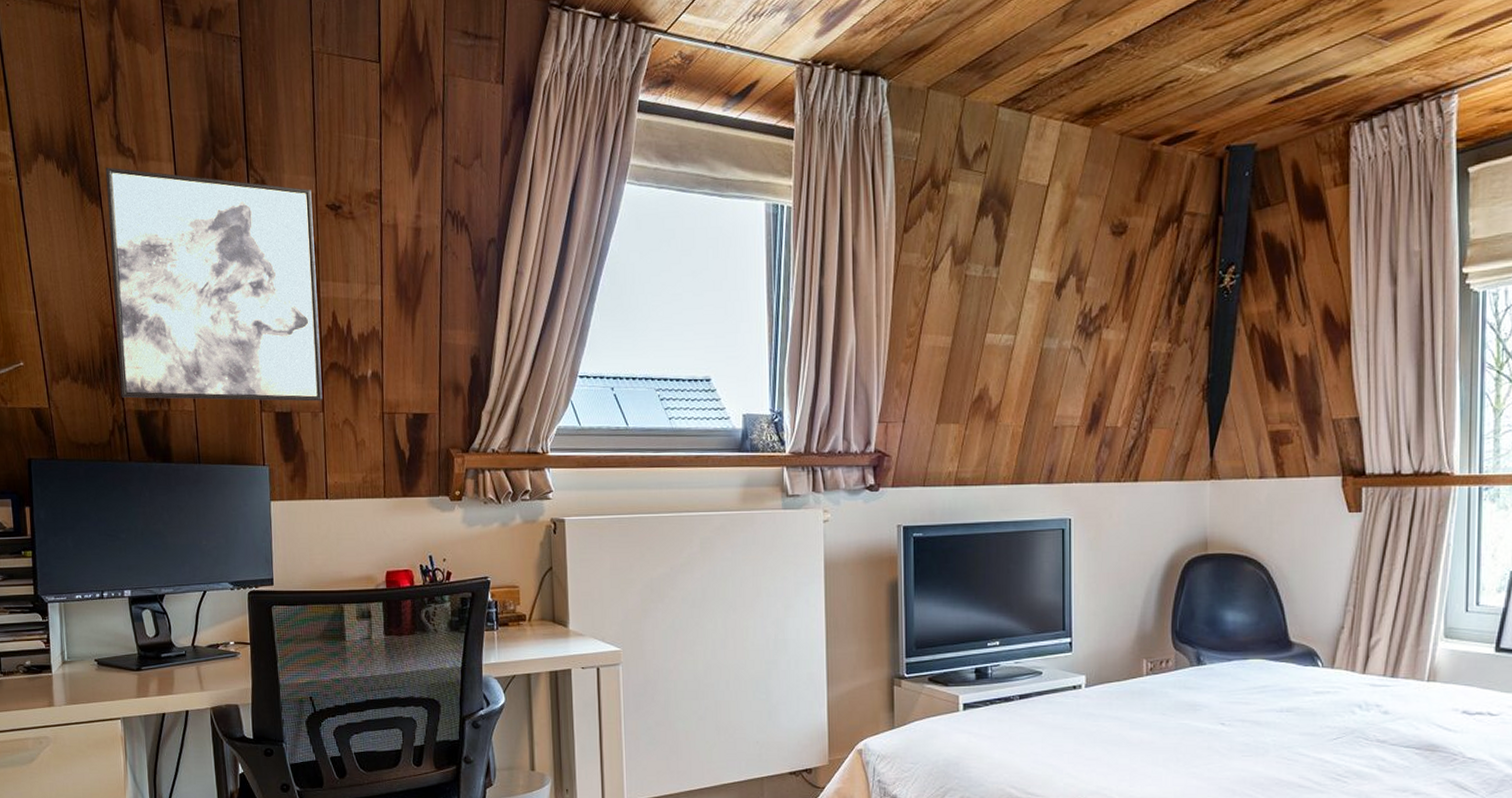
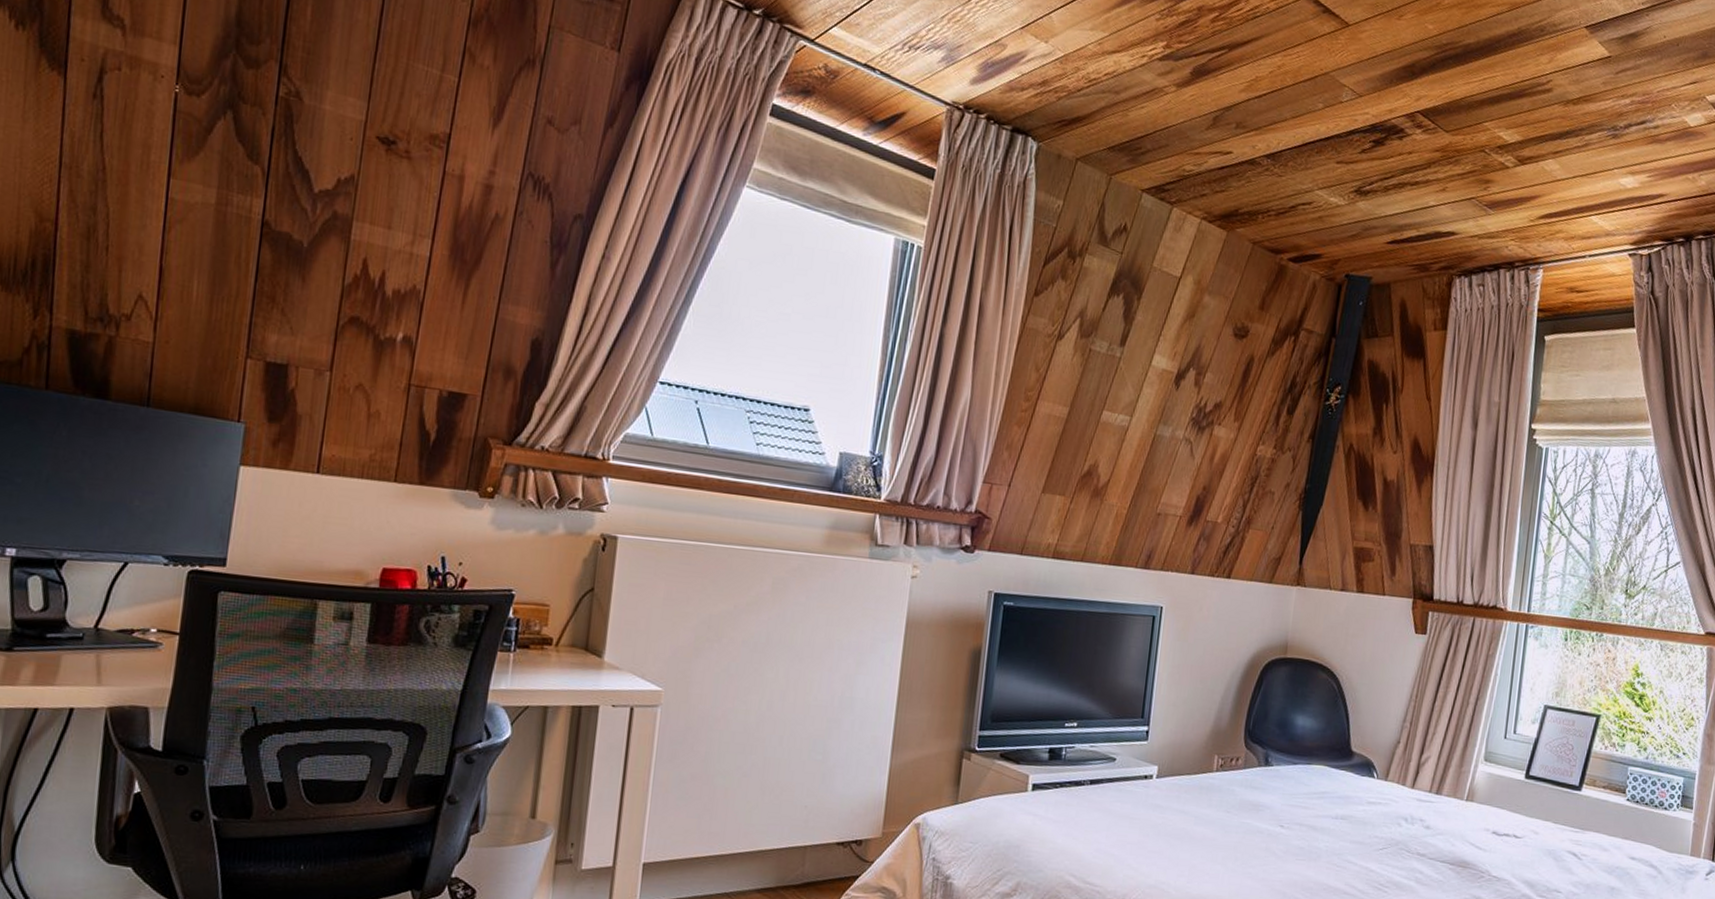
wall art: present [105,167,323,402] -> none [49,31,360,358]

